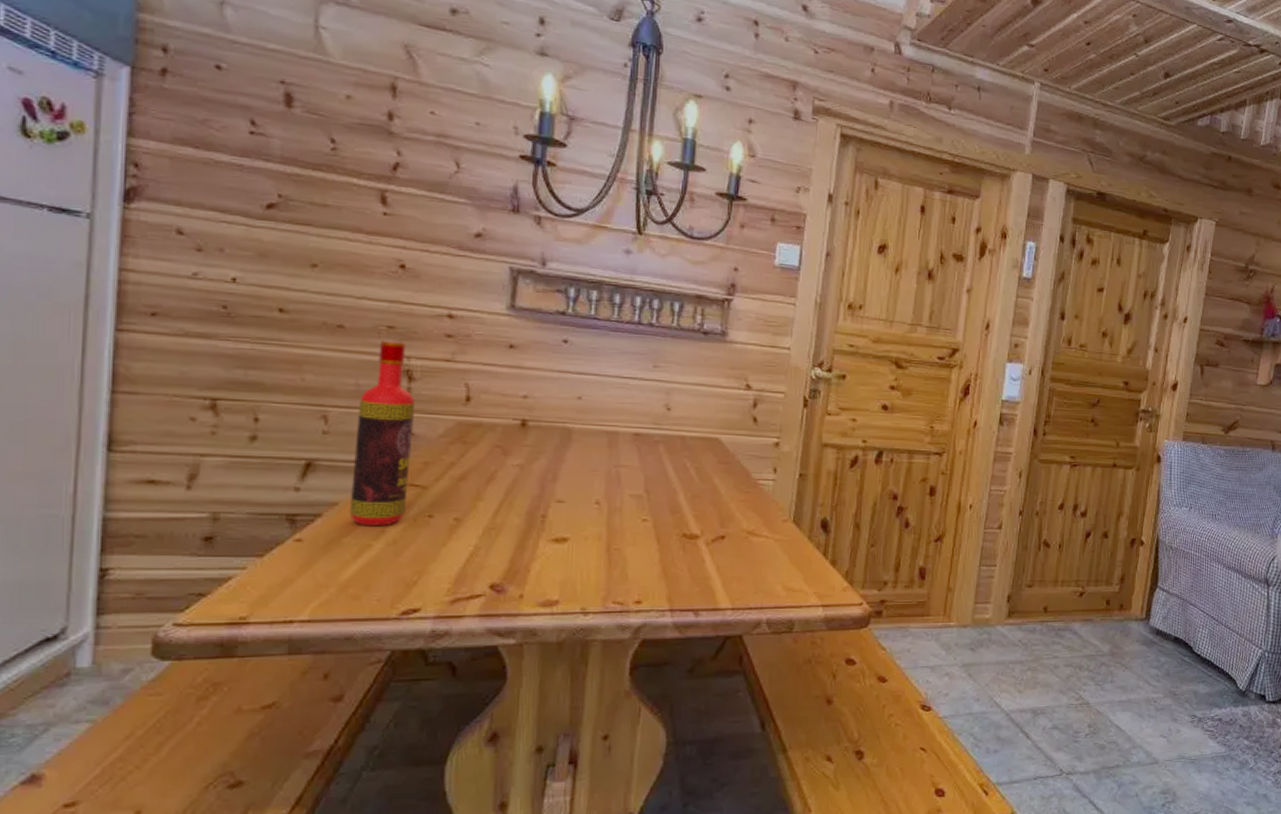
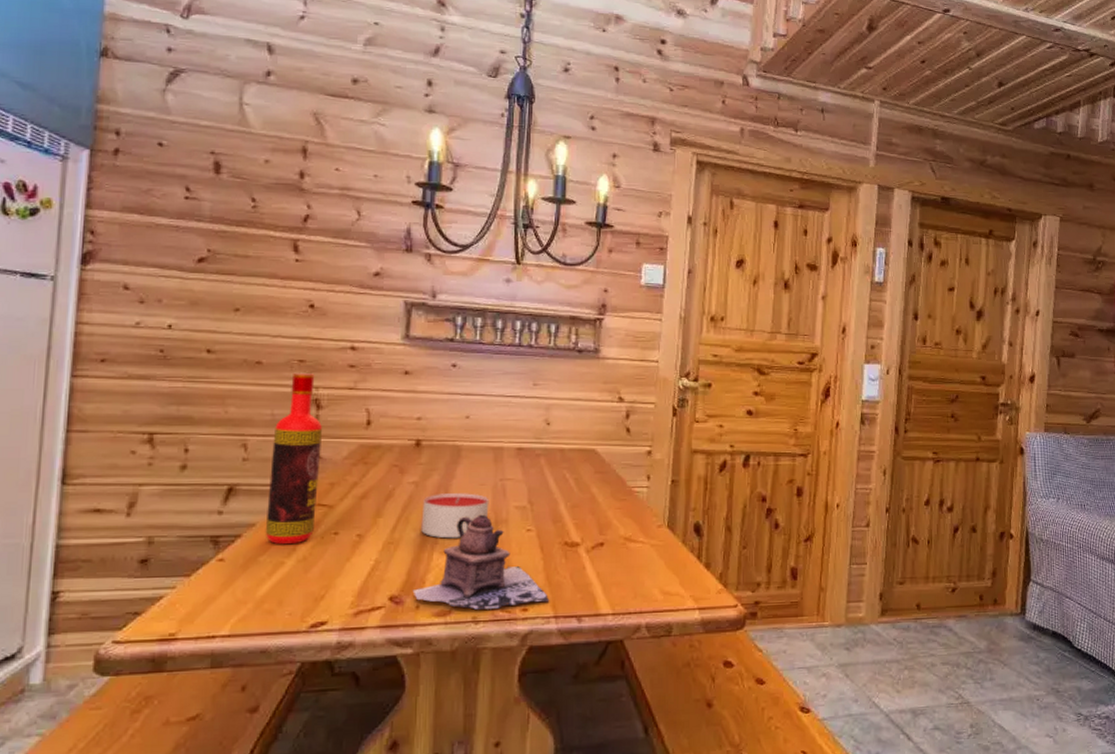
teapot: none [516,502,666,600] -> present [412,514,550,610]
candle: none [526,478,602,526] -> present [421,493,489,539]

